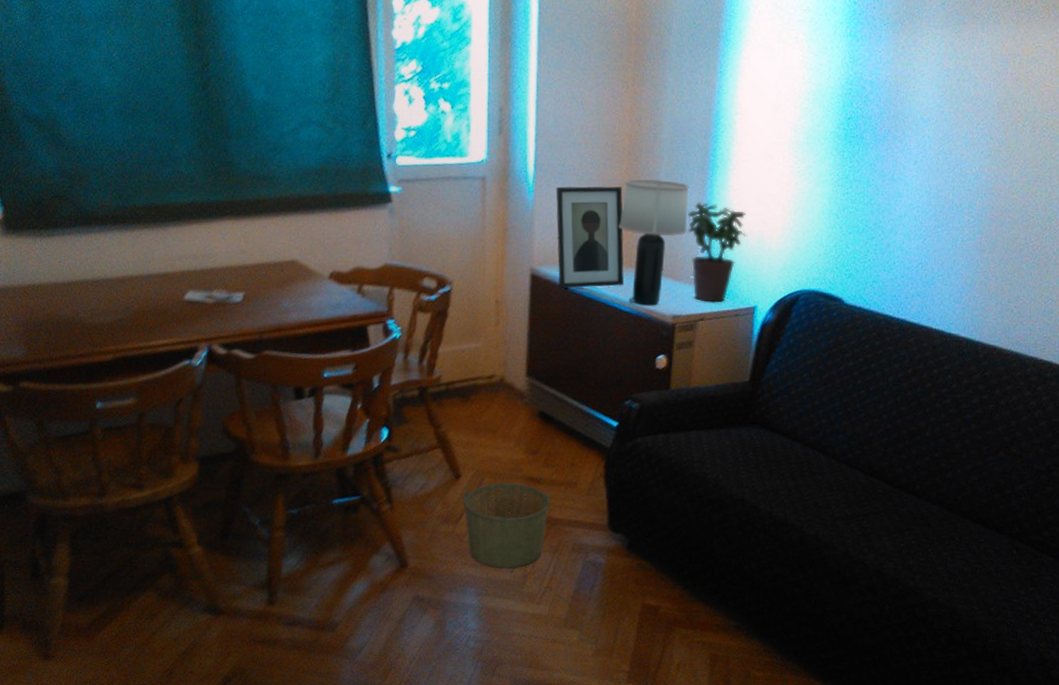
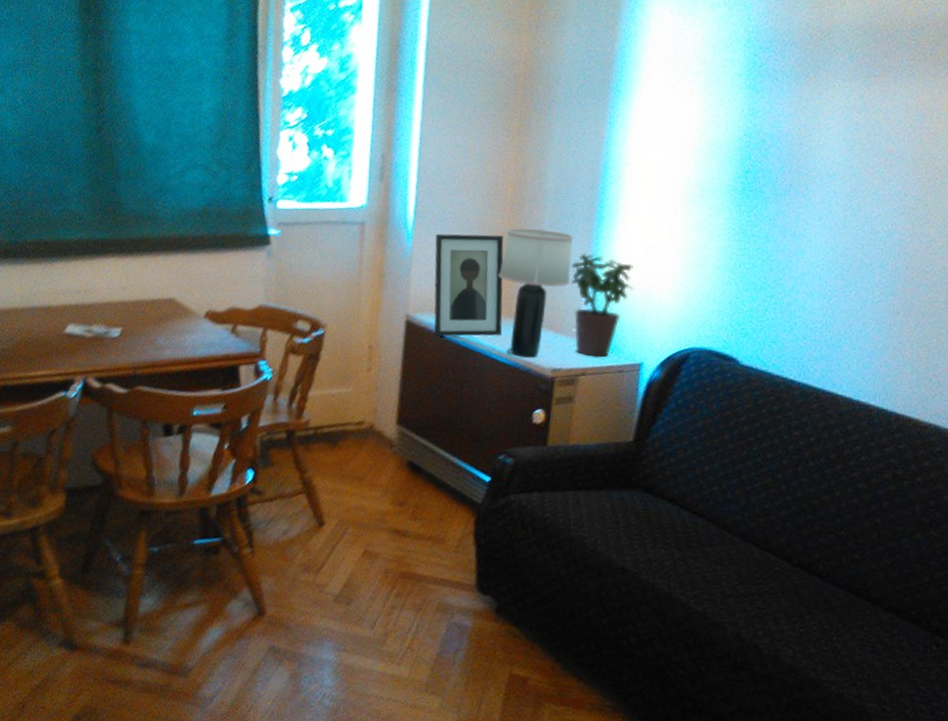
basket: present [463,483,551,569] -> none [325,533,417,625]

